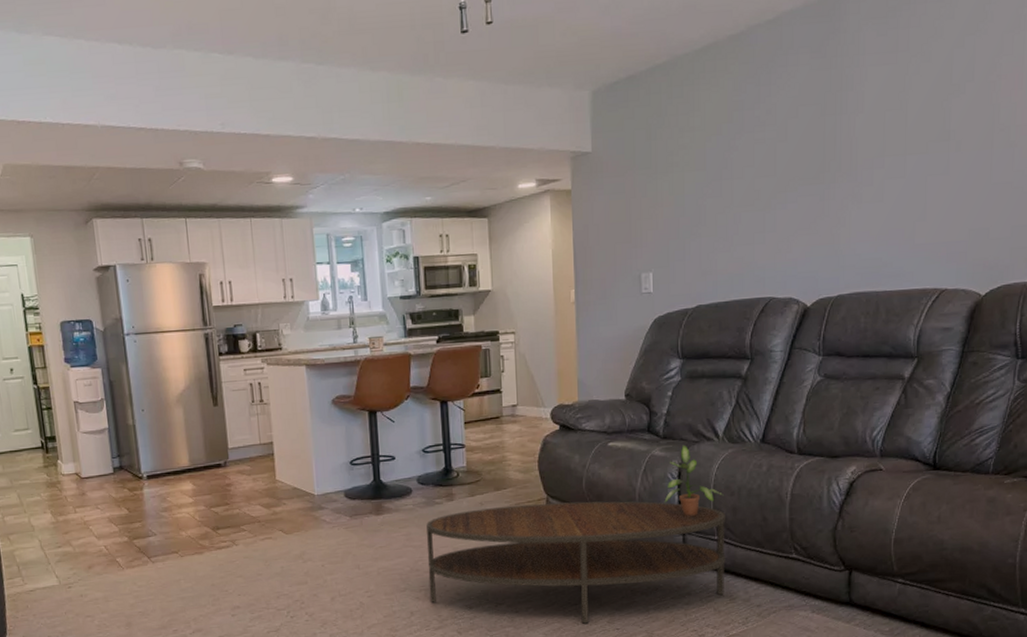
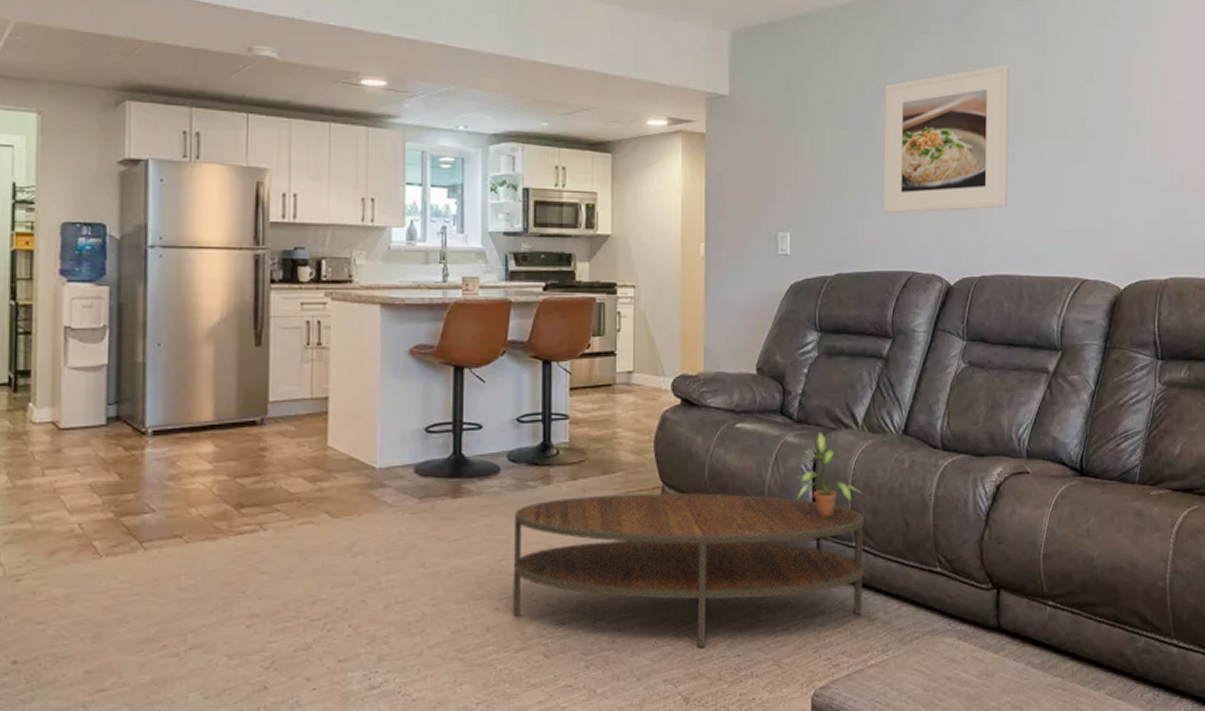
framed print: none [741,86,870,246] -> present [883,64,1009,214]

